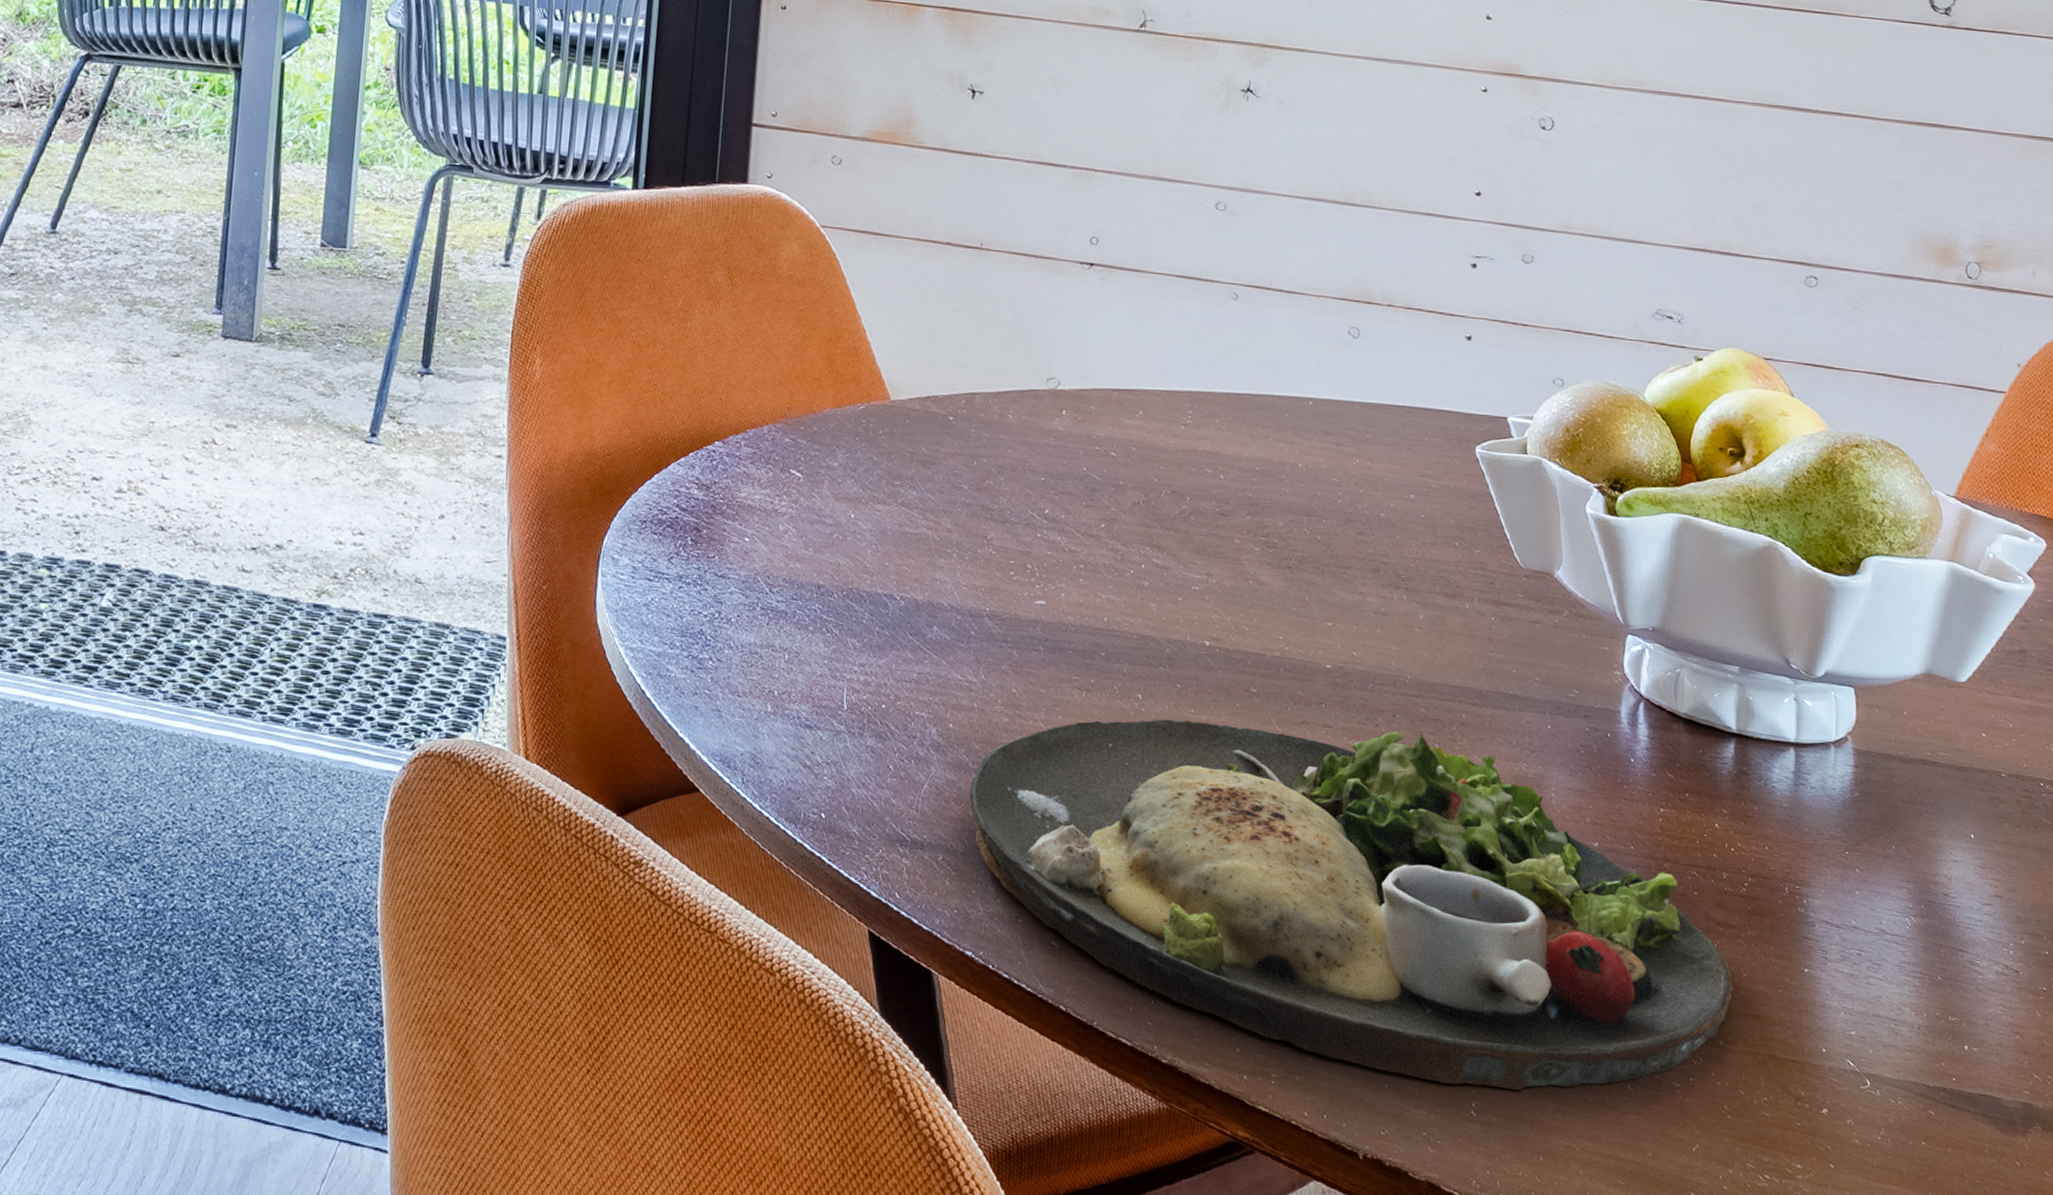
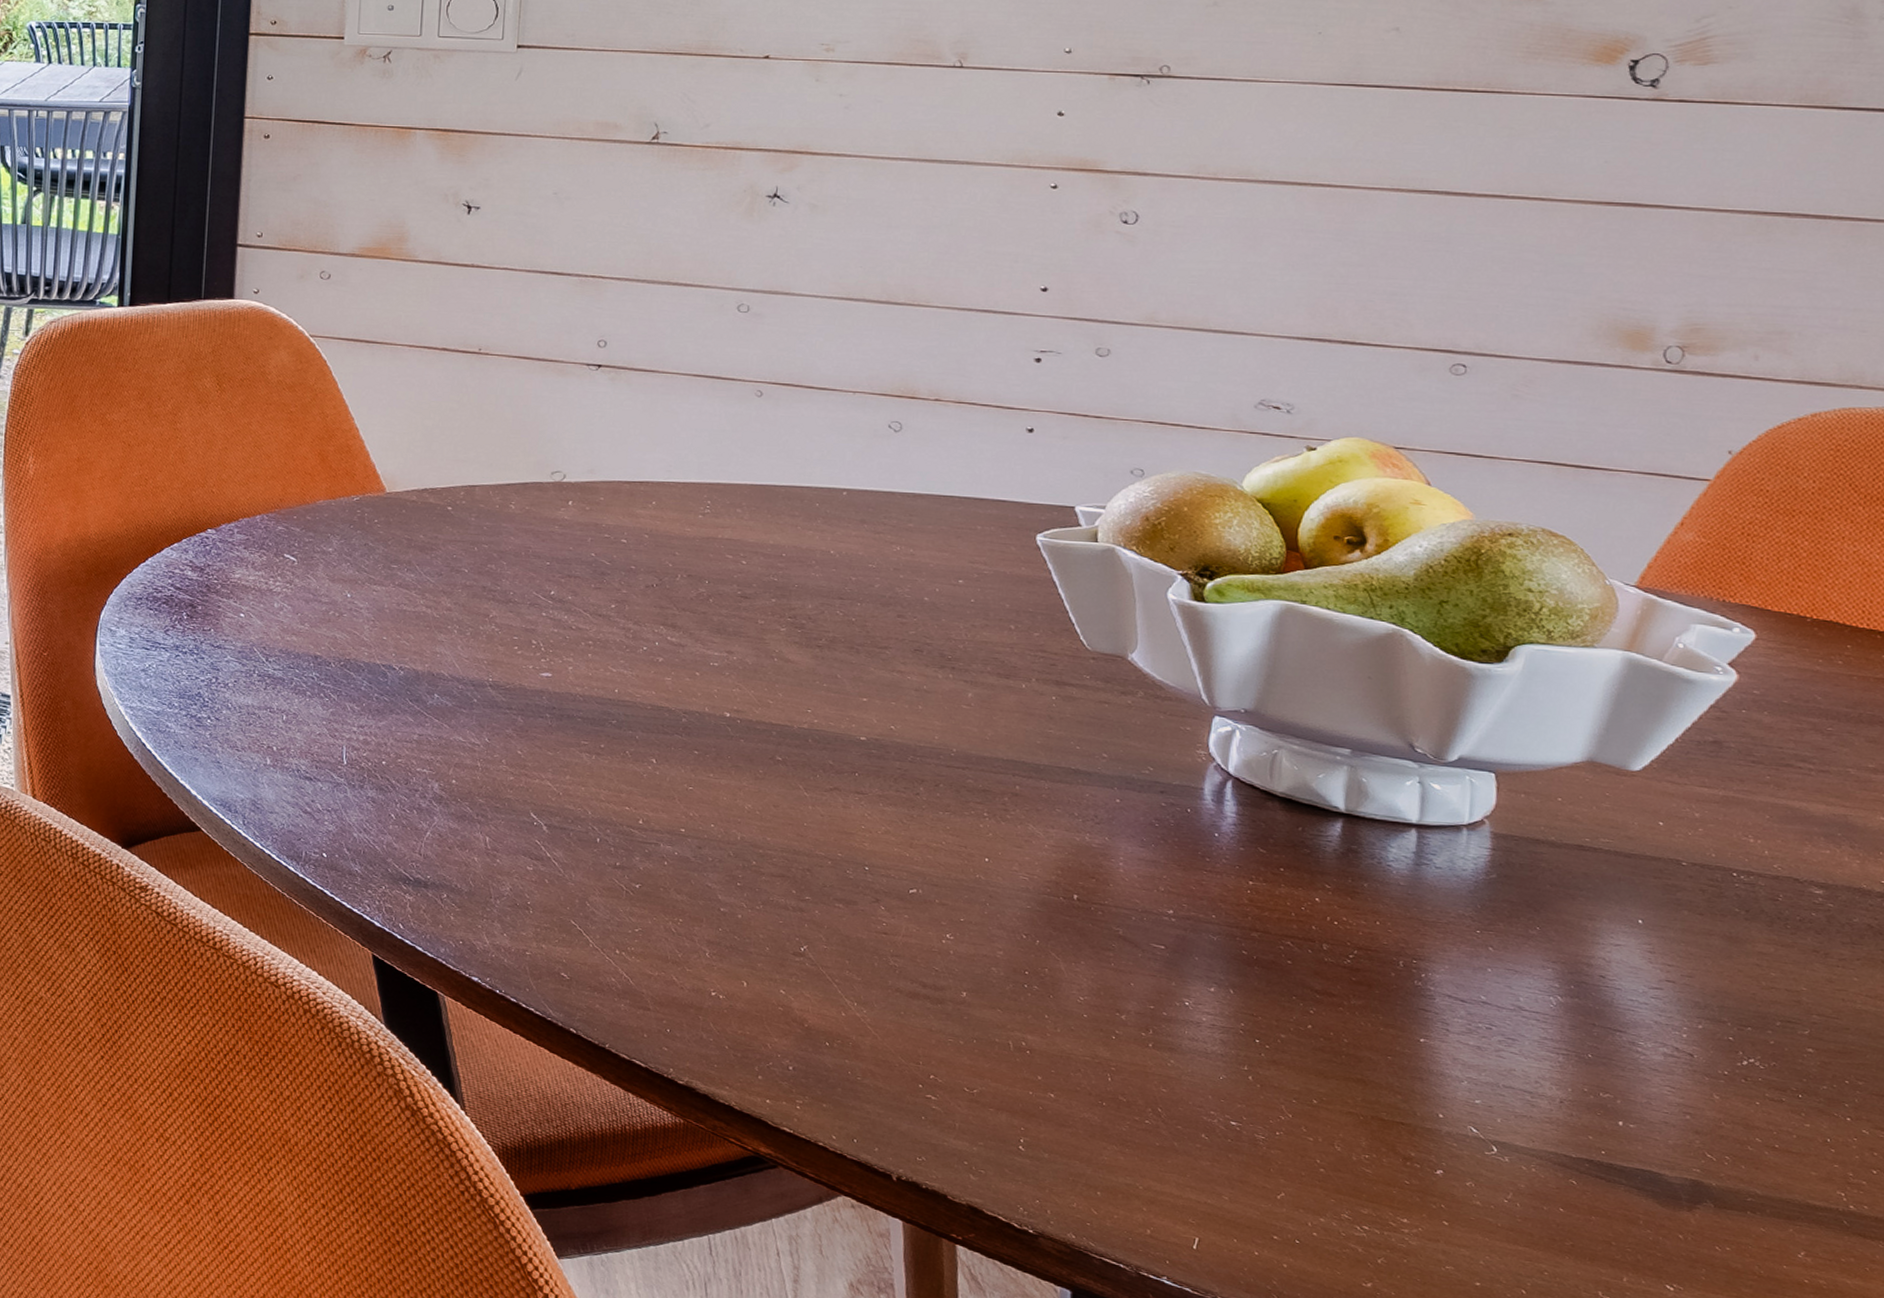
dinner plate: present [968,719,1733,1091] -> none [473,781,1332,1132]

